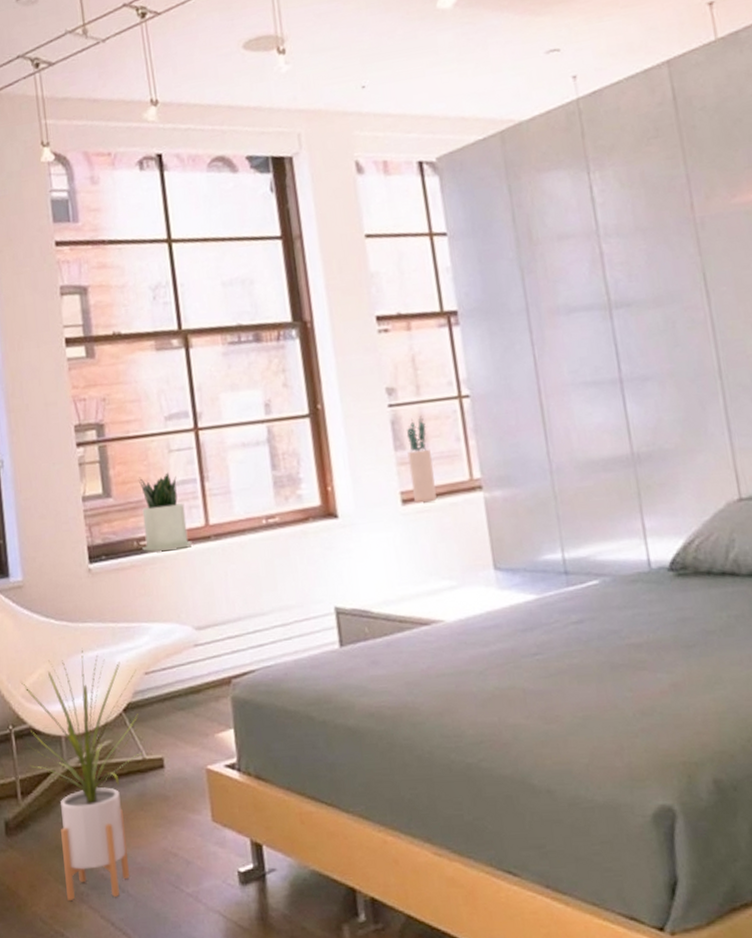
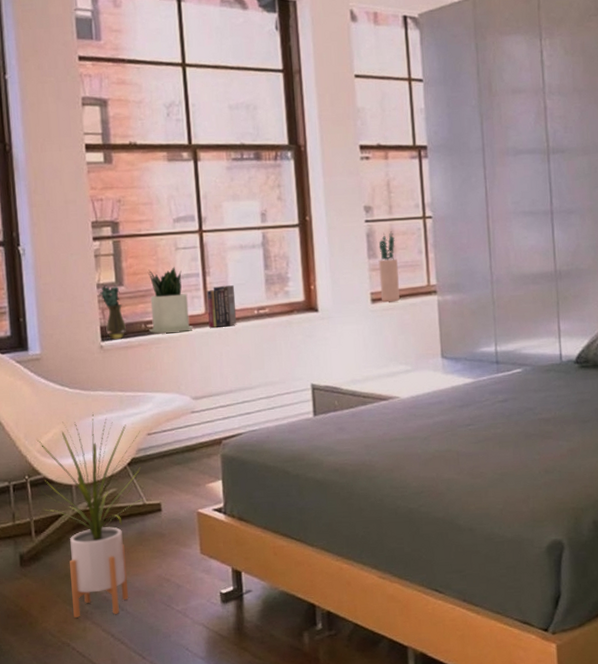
vase: none [85,496,116,561] -> present [99,283,126,339]
books: none [205,491,243,543] -> present [206,285,237,328]

